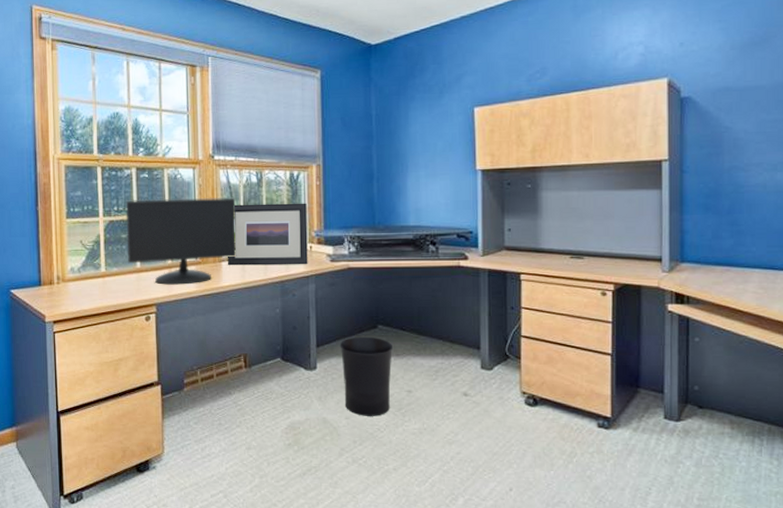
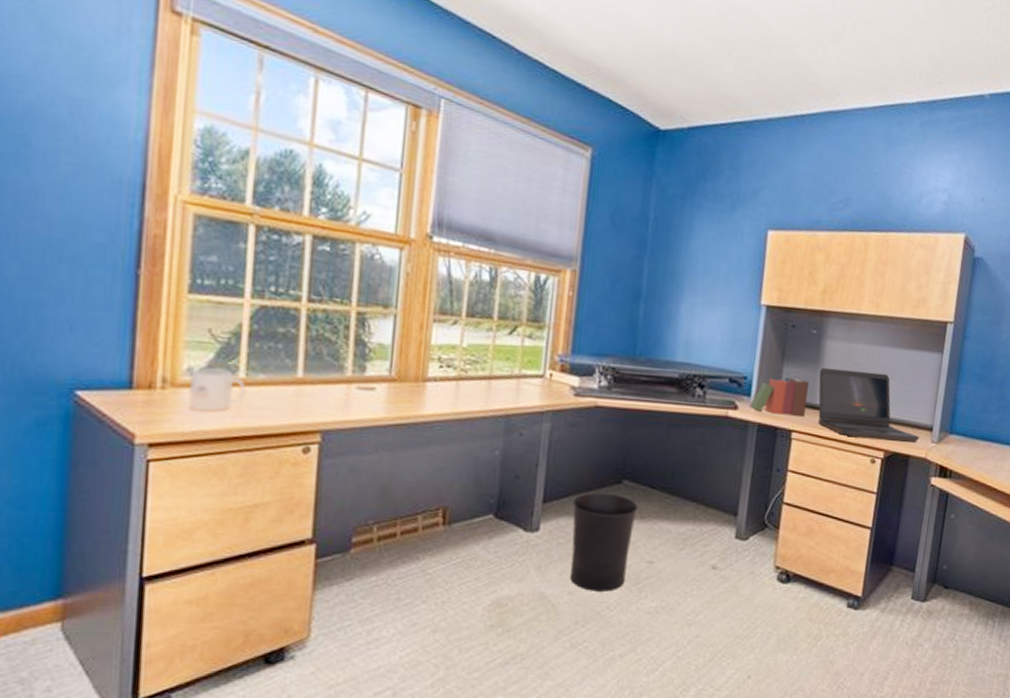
mug: none [72,266,107,297] -> present [188,368,247,413]
computer monitor: present [125,197,237,285] -> none [283,279,457,408]
picture frame: present [227,203,308,266] -> none [434,306,553,397]
books: none [478,228,531,260] -> present [749,378,810,417]
laptop computer: none [539,214,650,274] -> present [818,367,920,442]

